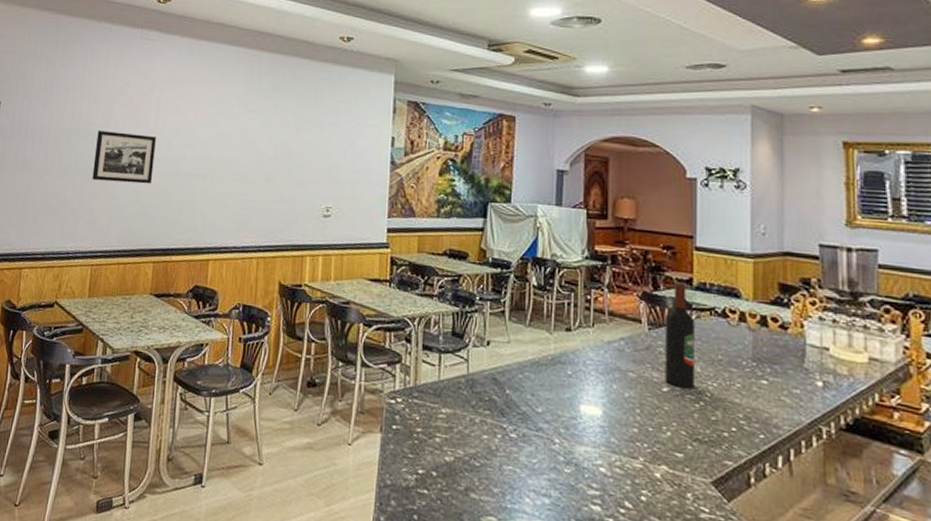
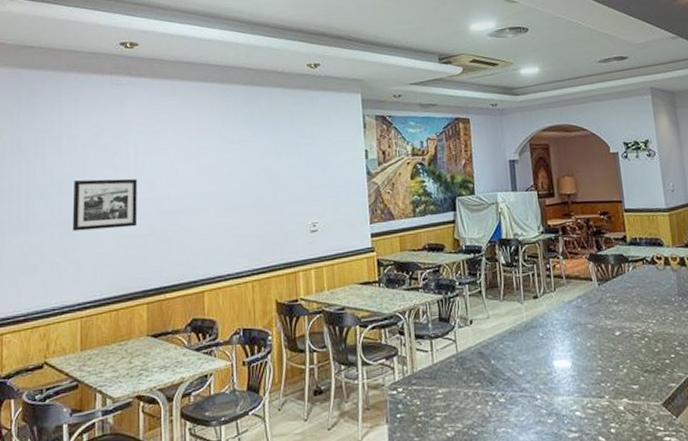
wine bottle: present [665,283,695,388] -> none [610,241,639,329]

